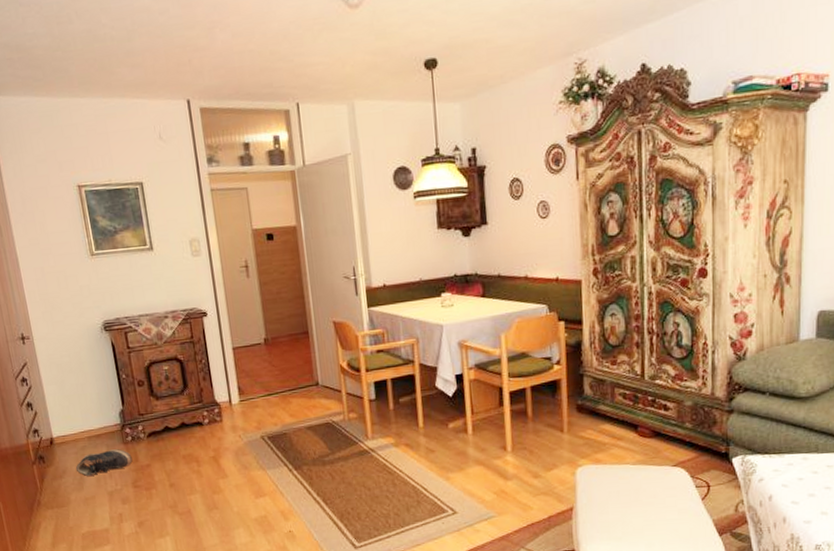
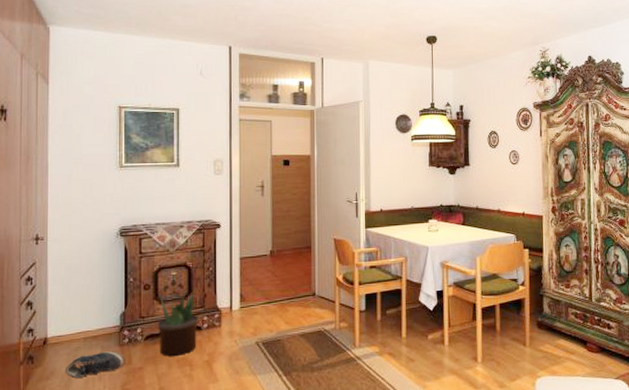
planter: none [155,387,201,453] -> present [157,293,198,356]

